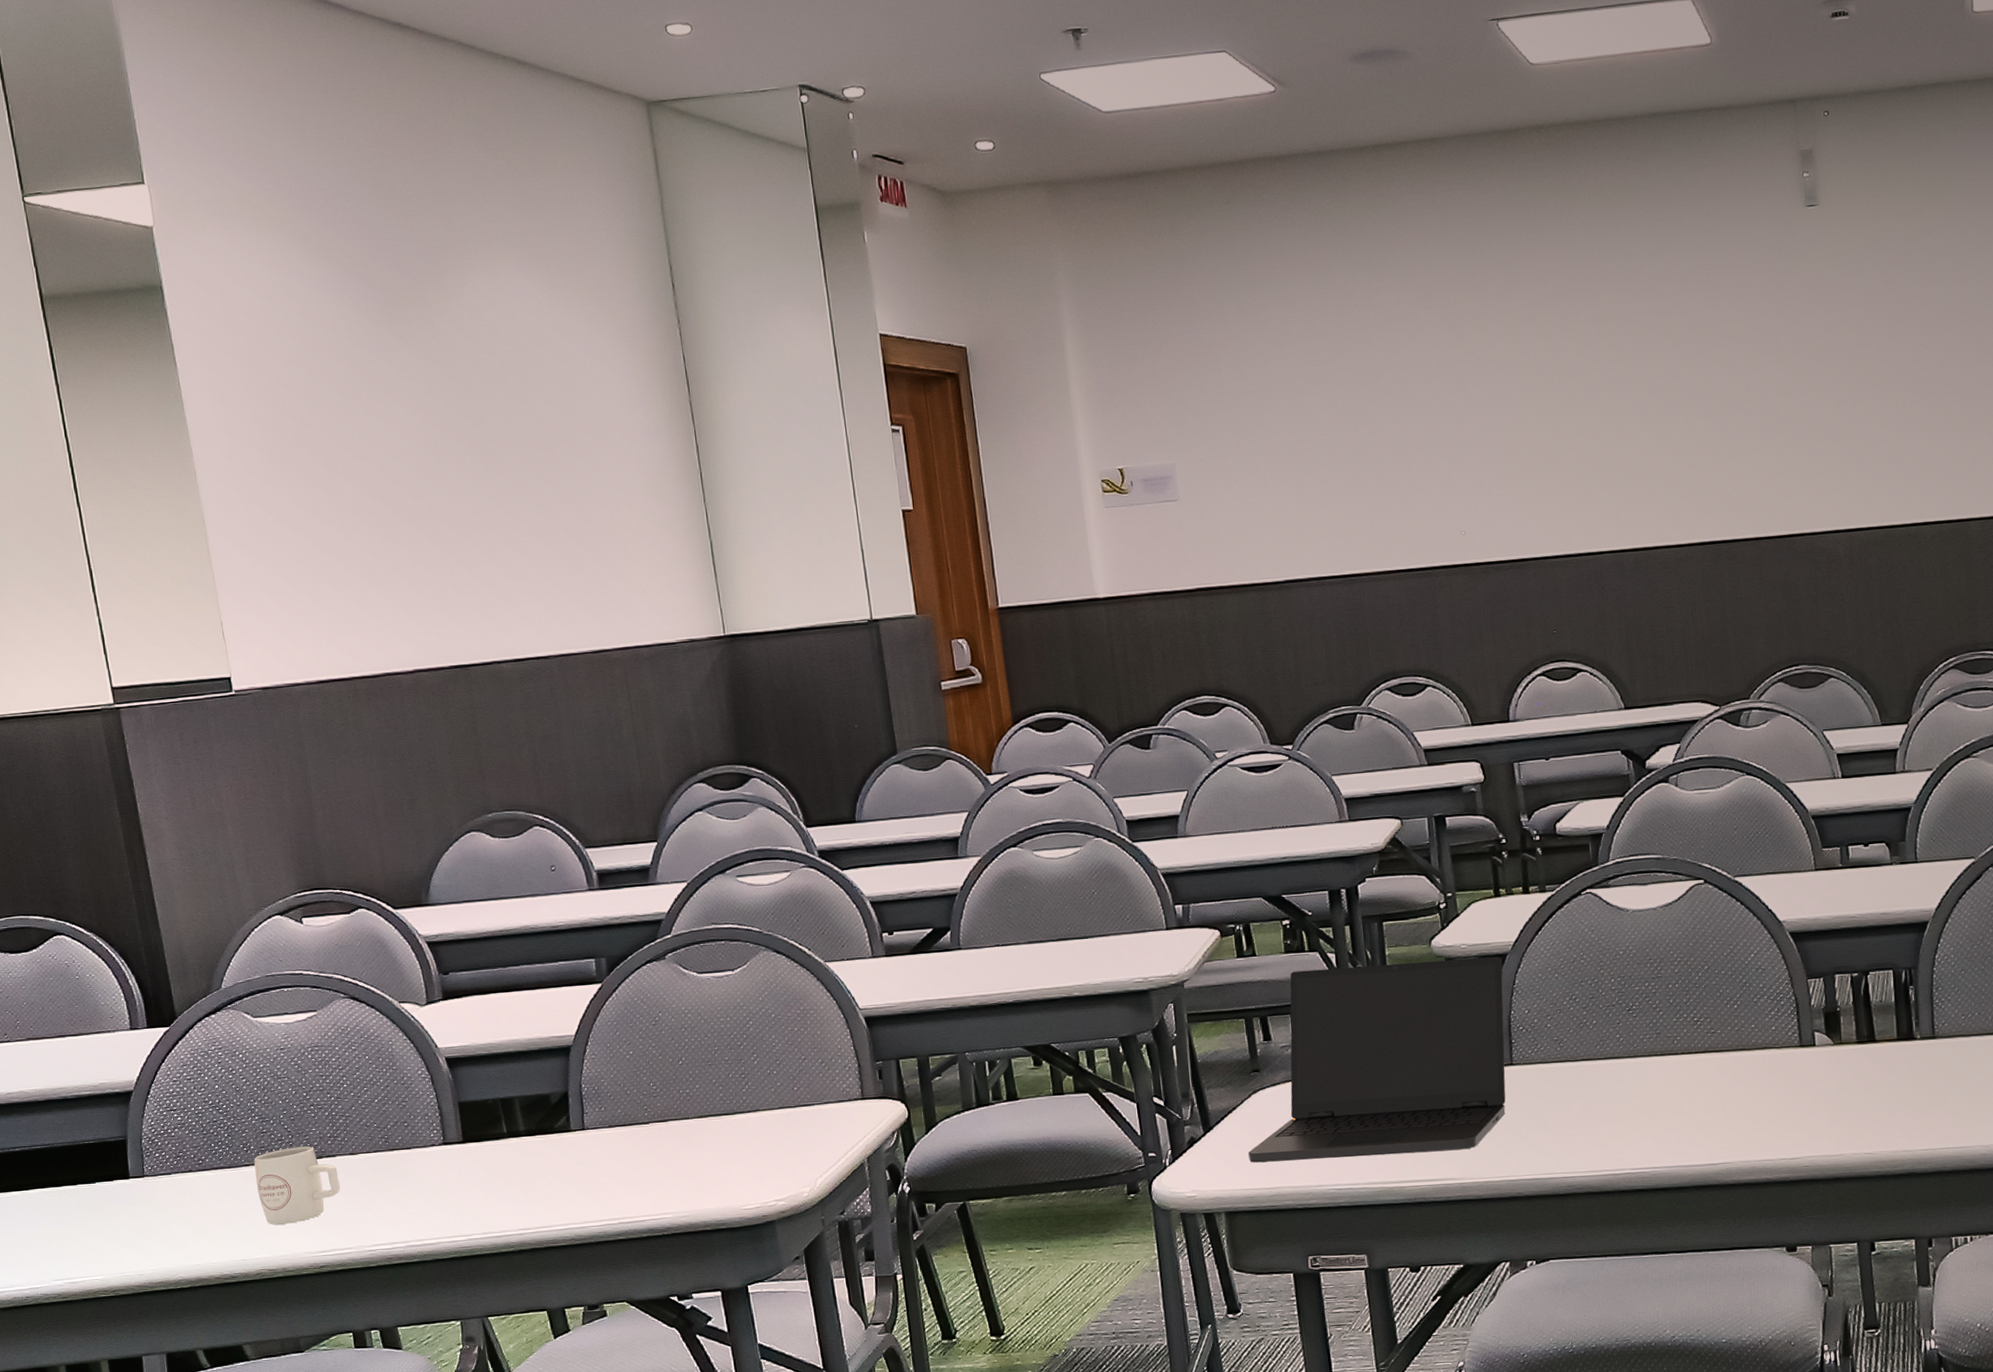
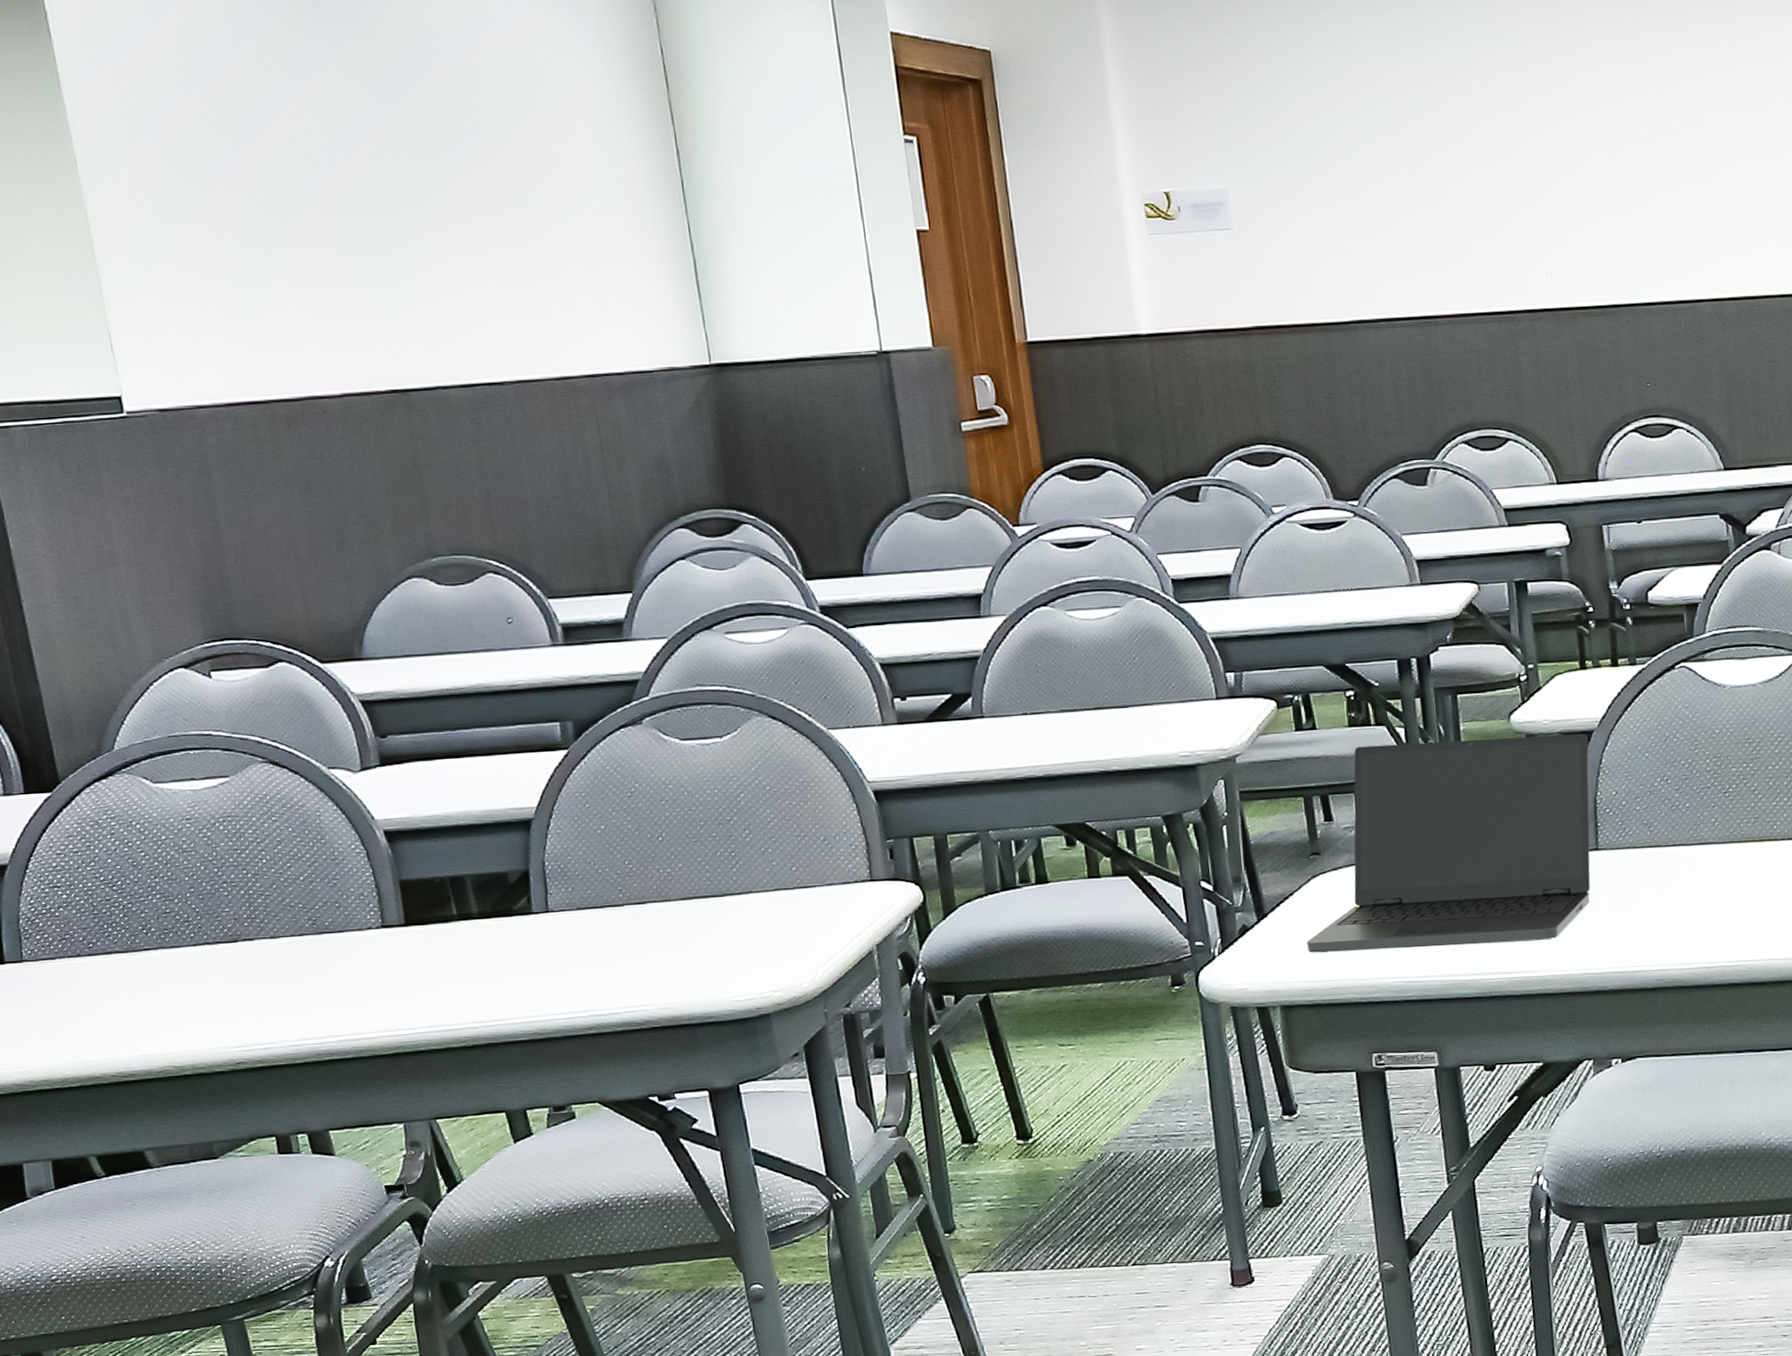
mug: present [254,1146,341,1225] -> none [155,928,260,1017]

